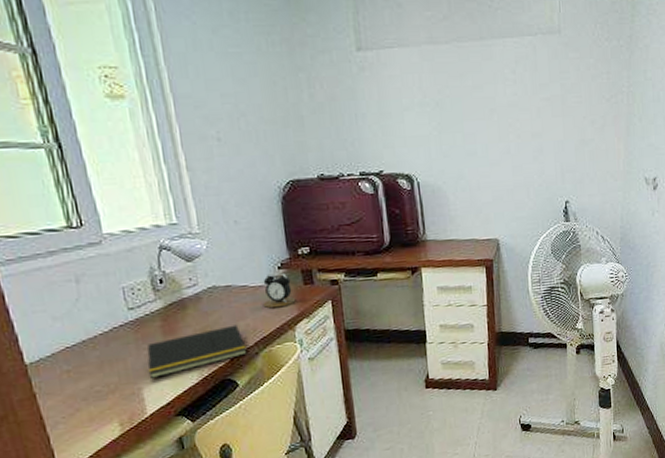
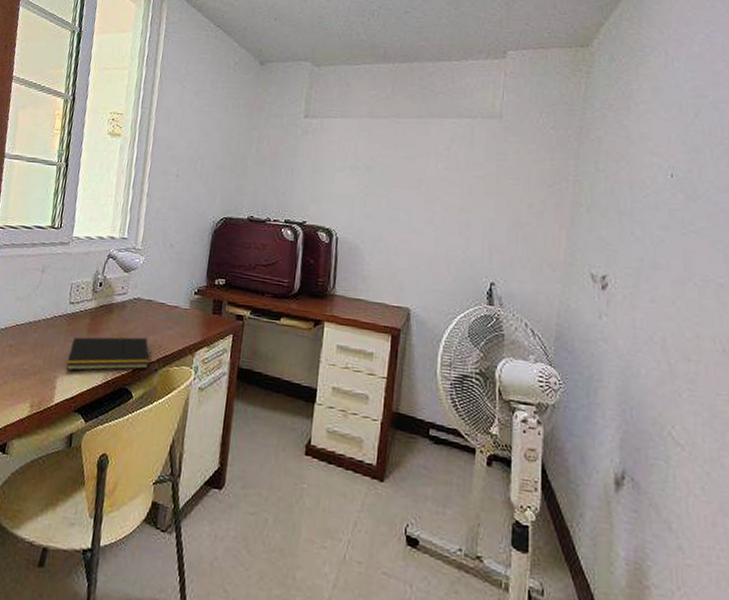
alarm clock: present [262,272,296,309] -> none [173,296,203,331]

